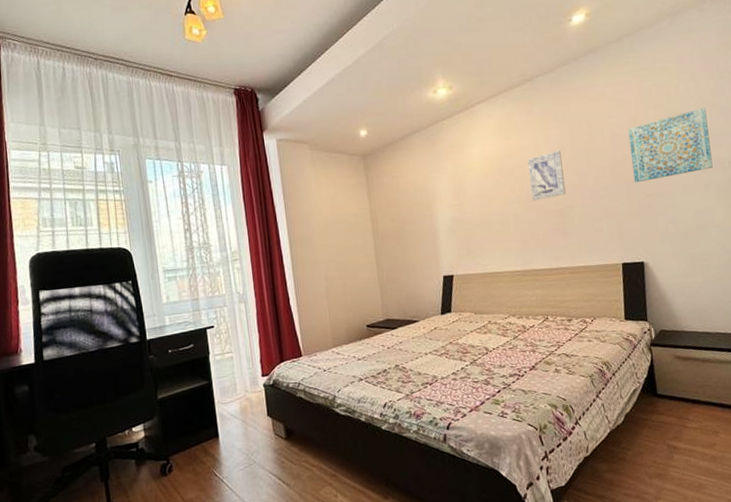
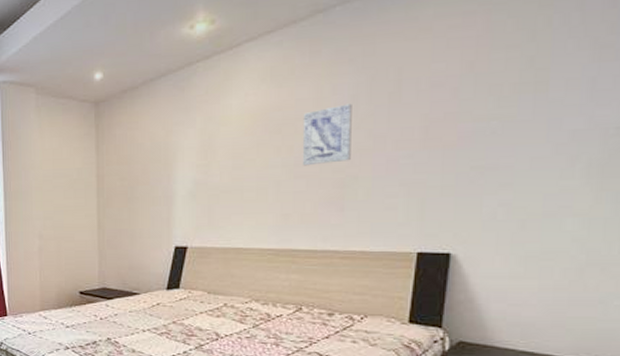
wall art: present [627,107,713,183] -> none [455,49,593,150]

